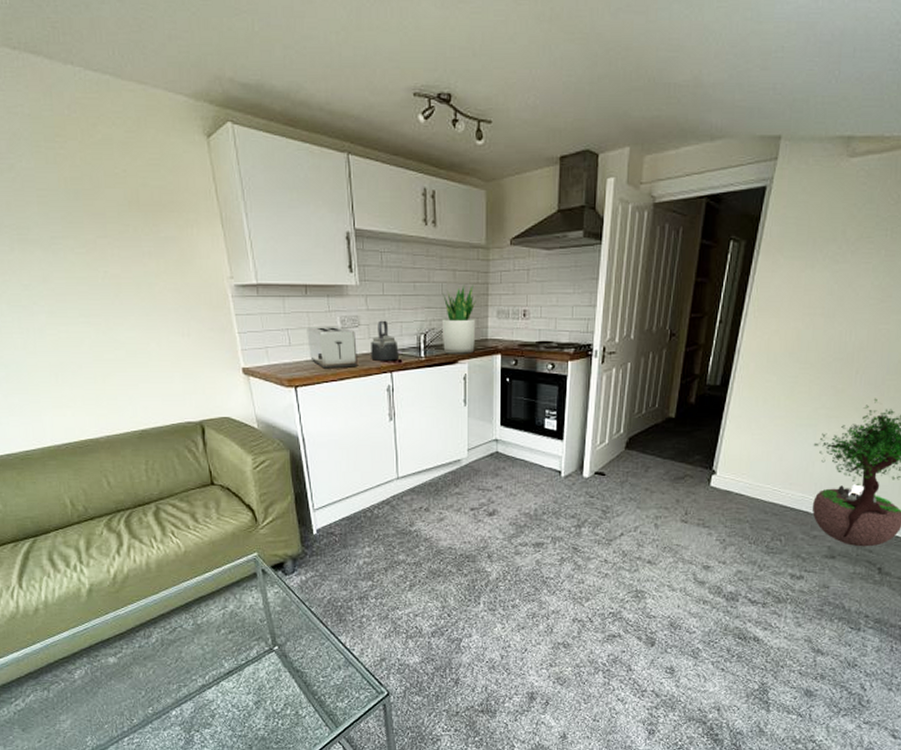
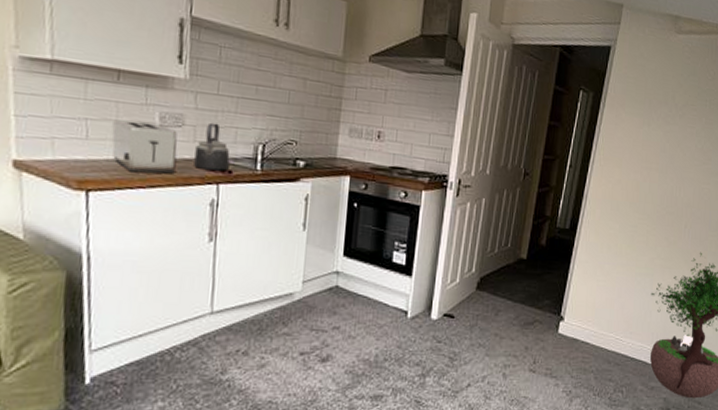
planter: present [441,285,476,354] -> none [284,96,327,172]

